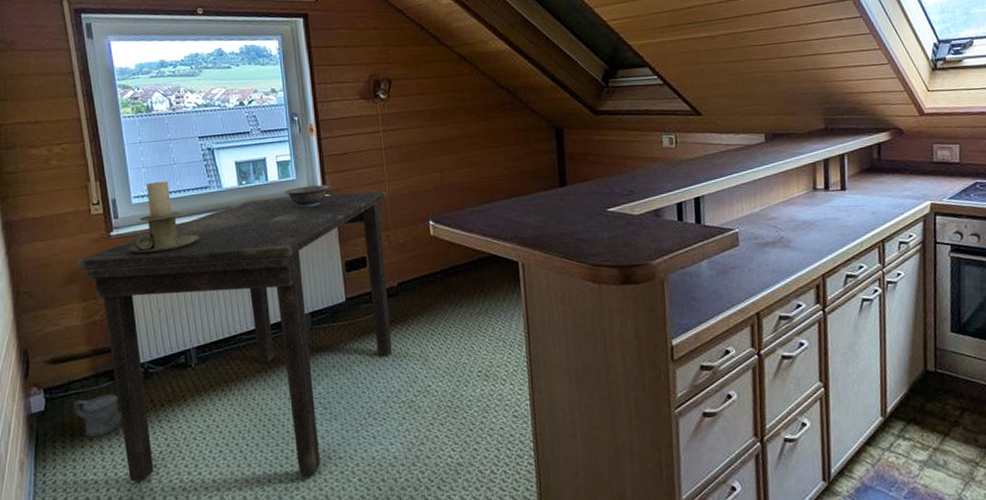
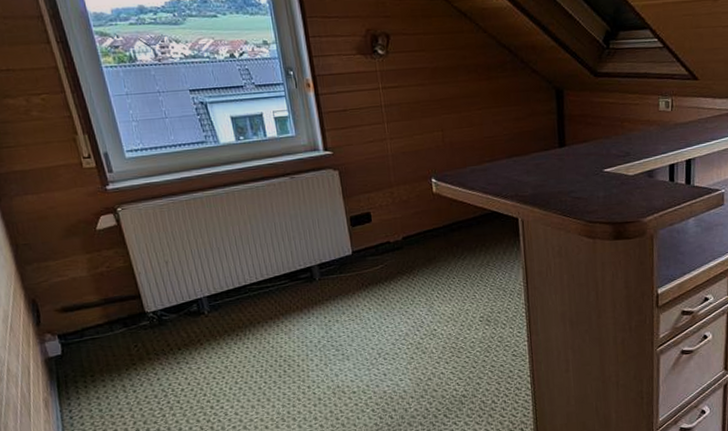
watering can: present [73,394,121,438] -> none [90,339,141,379]
dining table: present [77,191,393,482] -> none [74,148,399,416]
candle holder: present [128,181,200,254] -> none [127,135,201,208]
decorative bowl: present [284,184,332,208] -> none [284,141,332,165]

